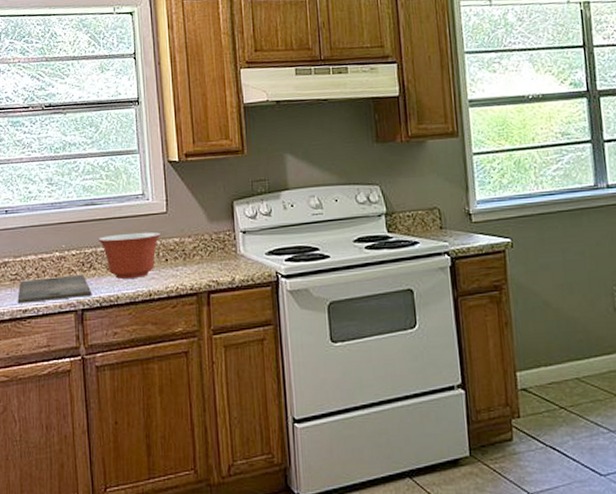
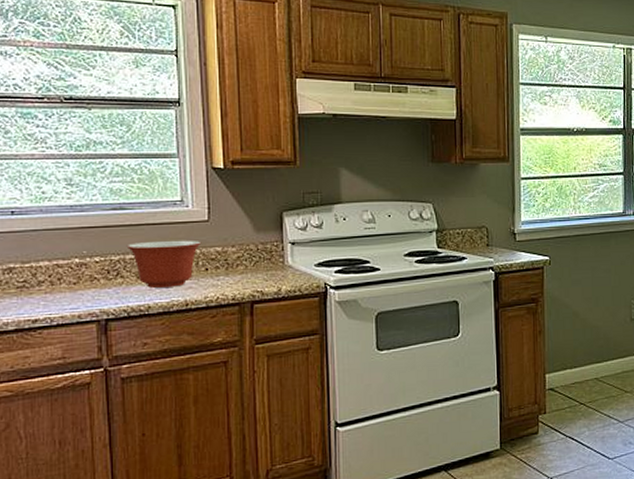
cutting board: present [17,274,92,304] -> none [25,282,119,313]

